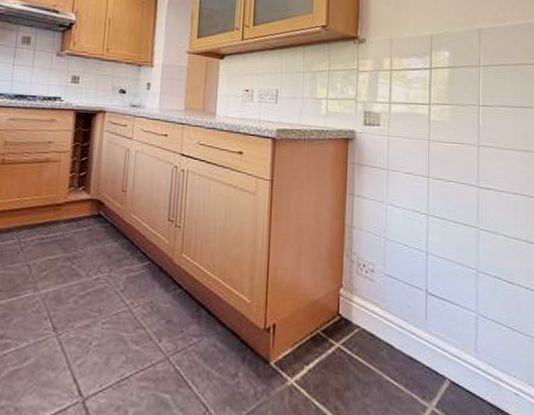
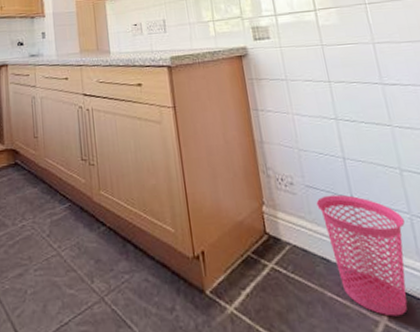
waste basket: none [392,286,470,404] -> present [316,194,408,317]

